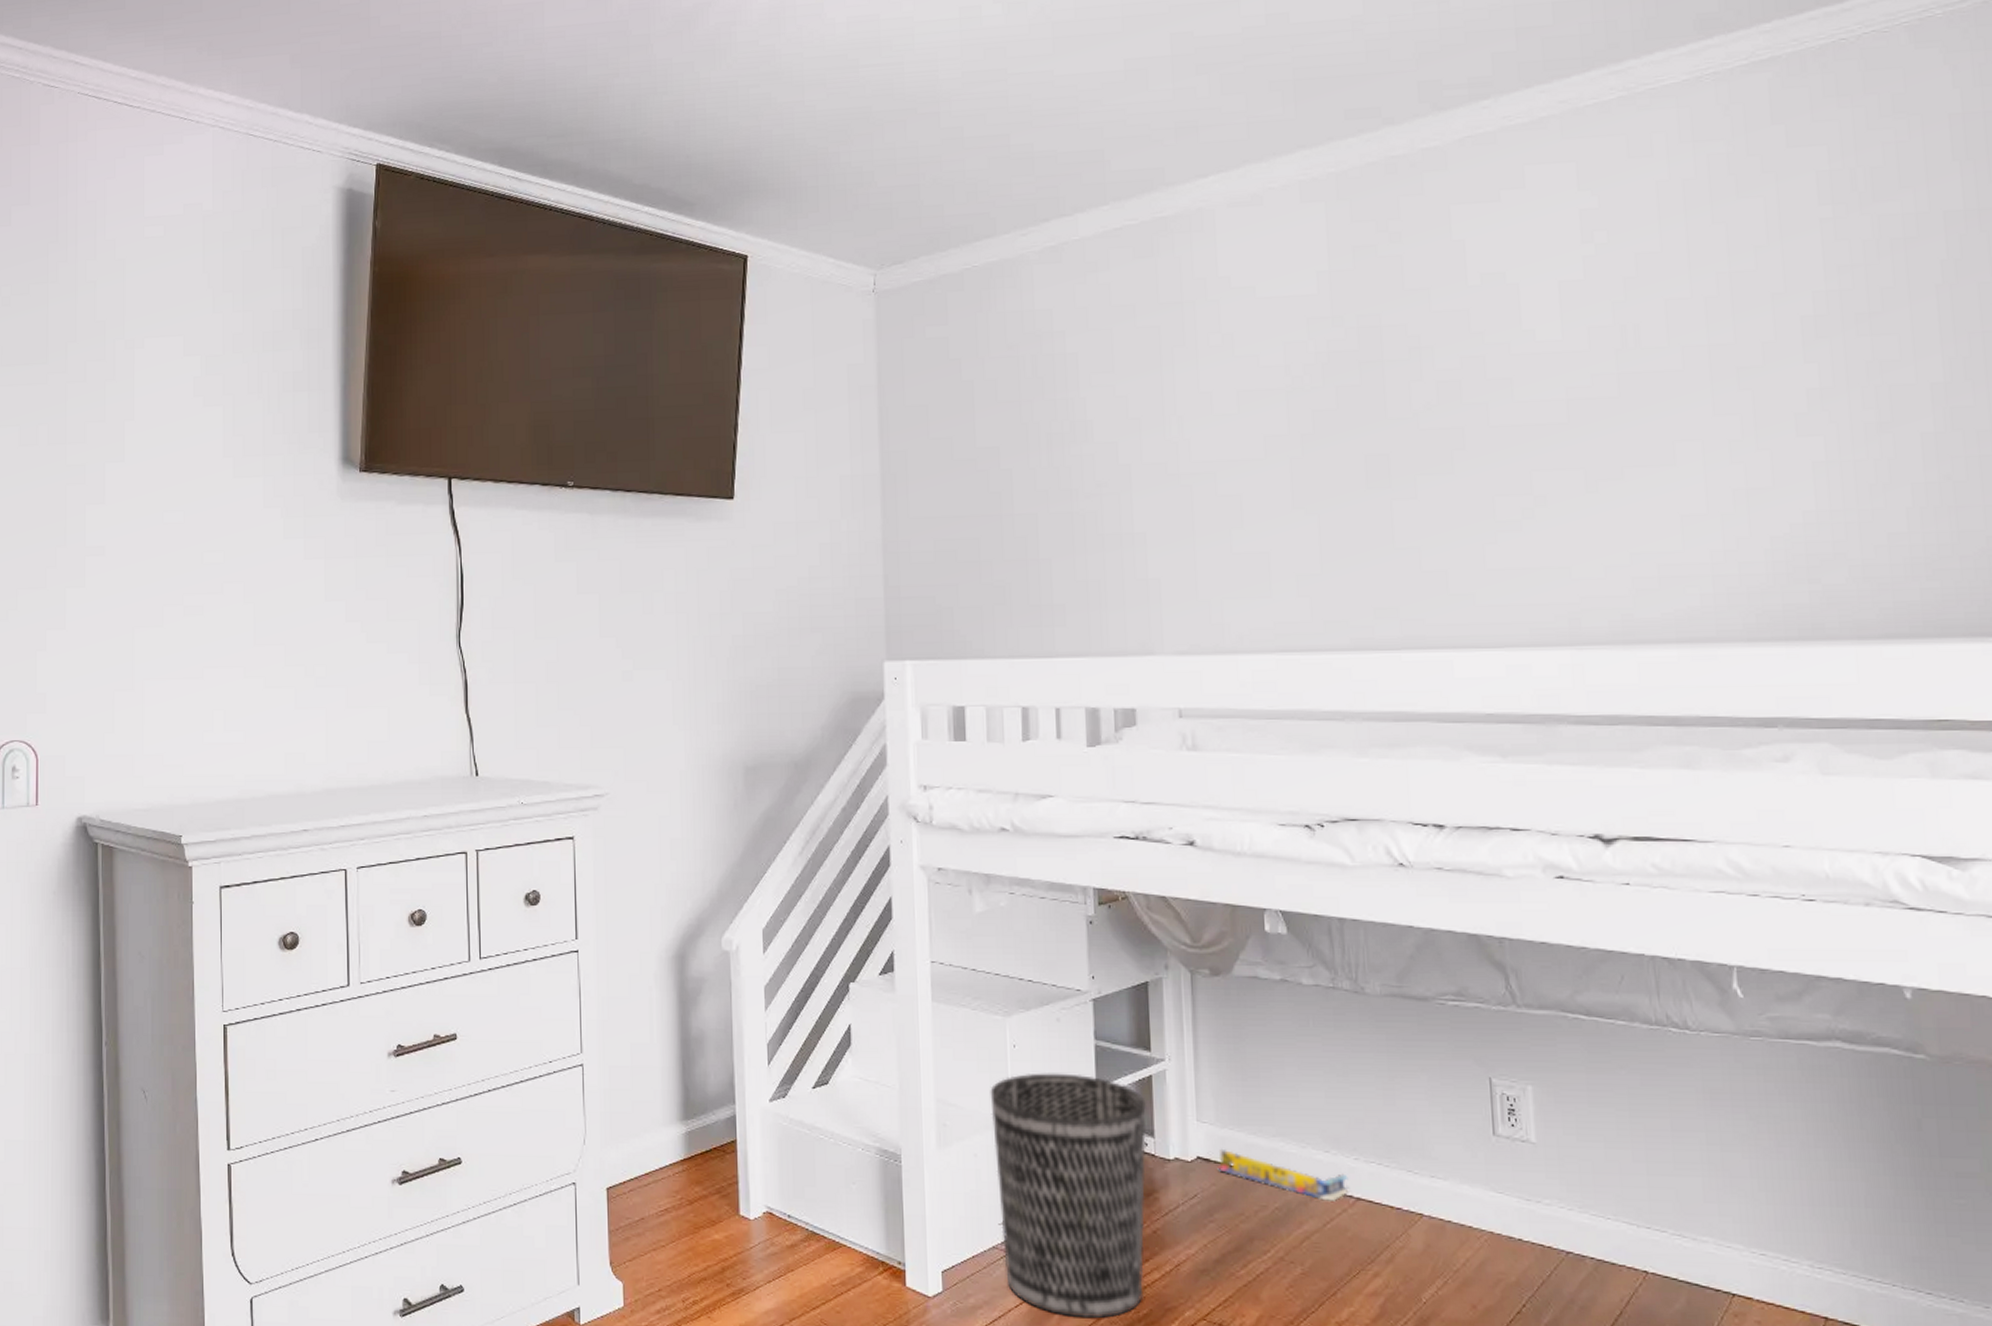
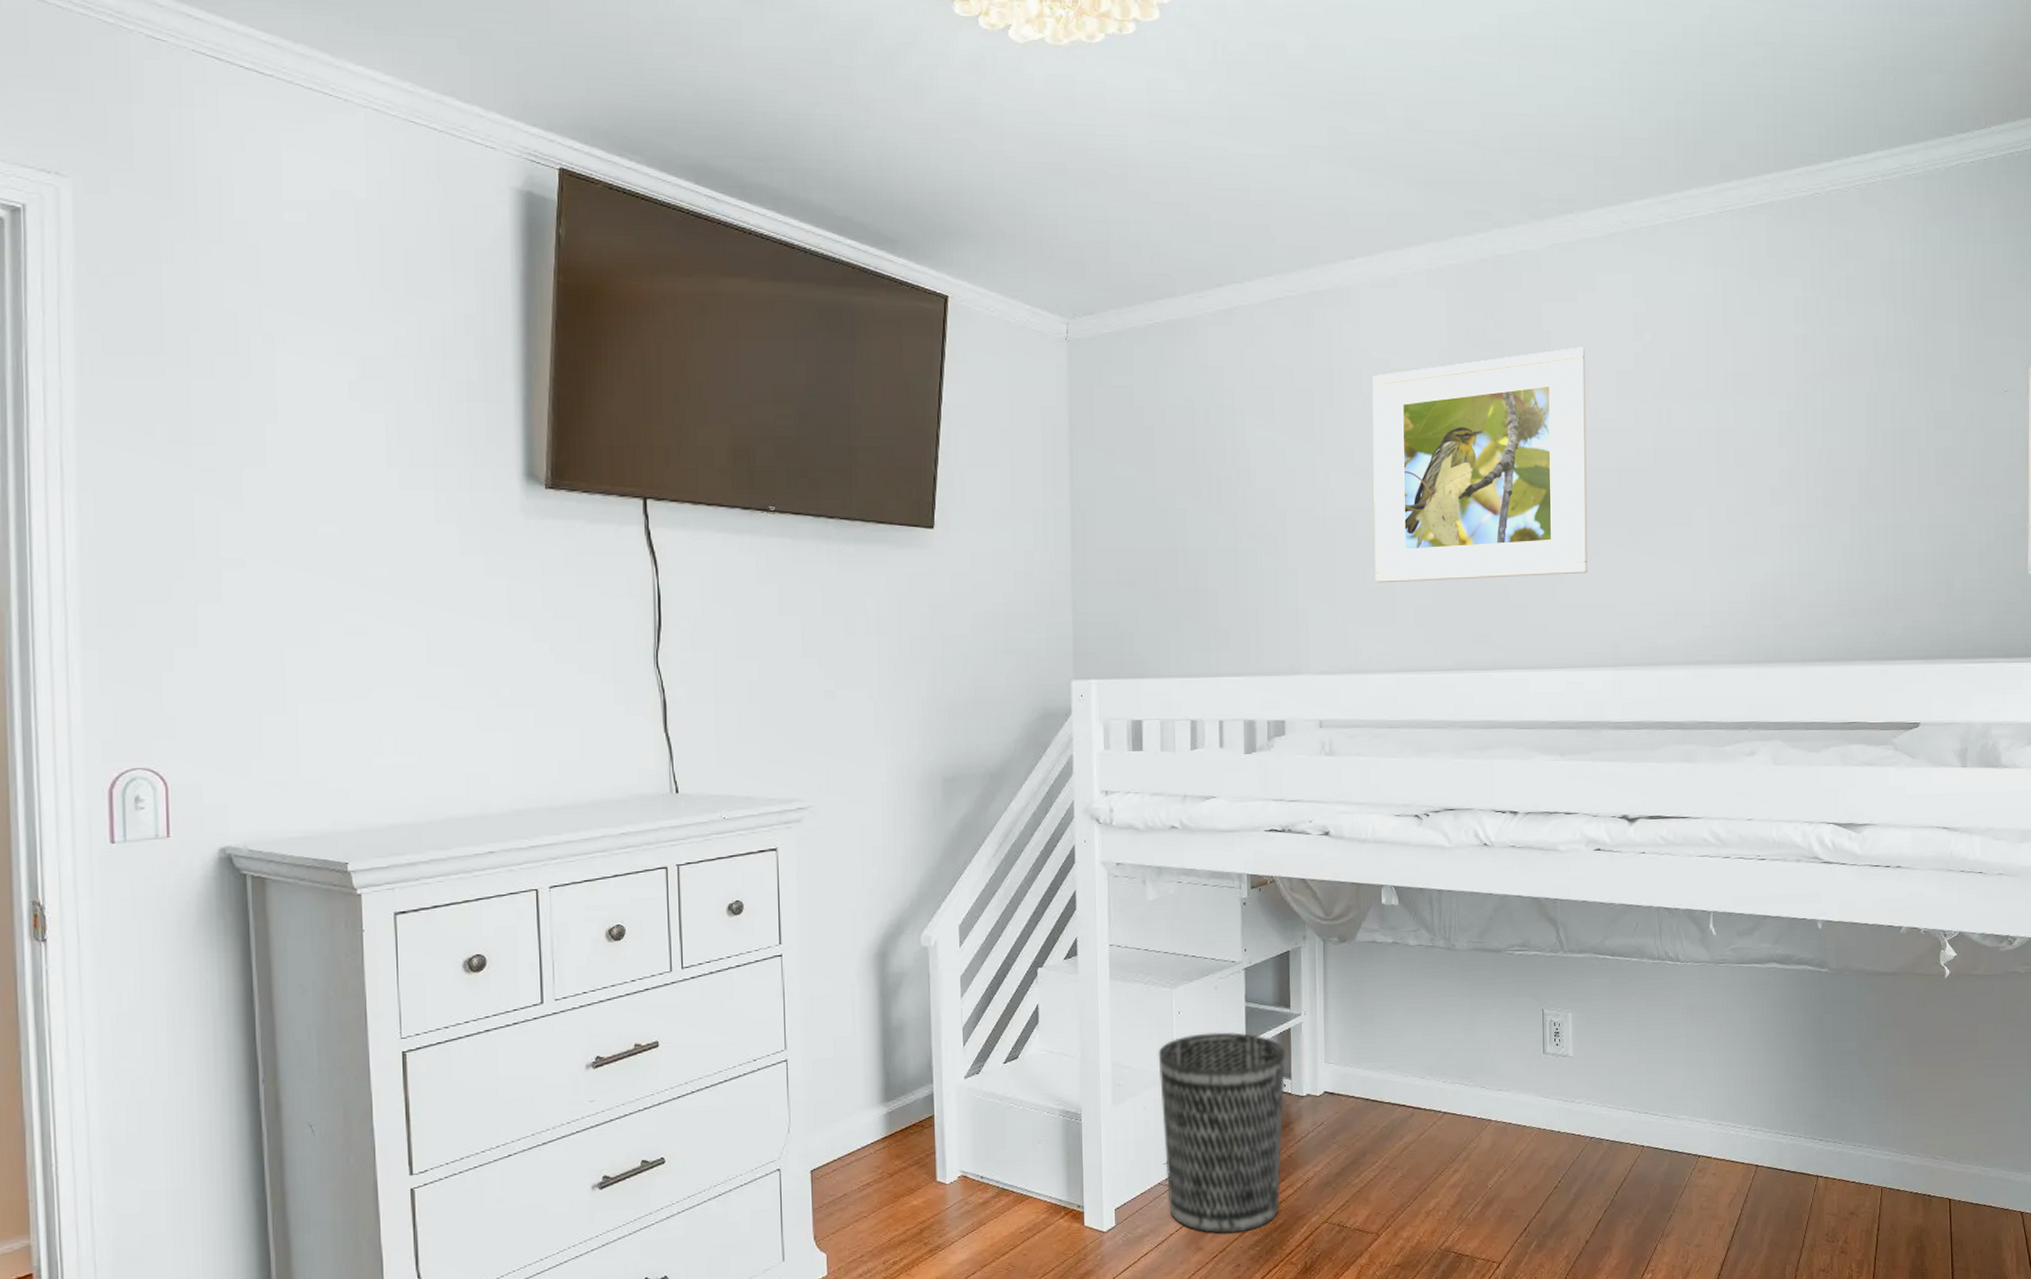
architectural model: present [1217,1148,1349,1201] -> none [1340,1083,1438,1117]
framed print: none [1233,255,1530,548] -> present [1372,347,1588,583]

